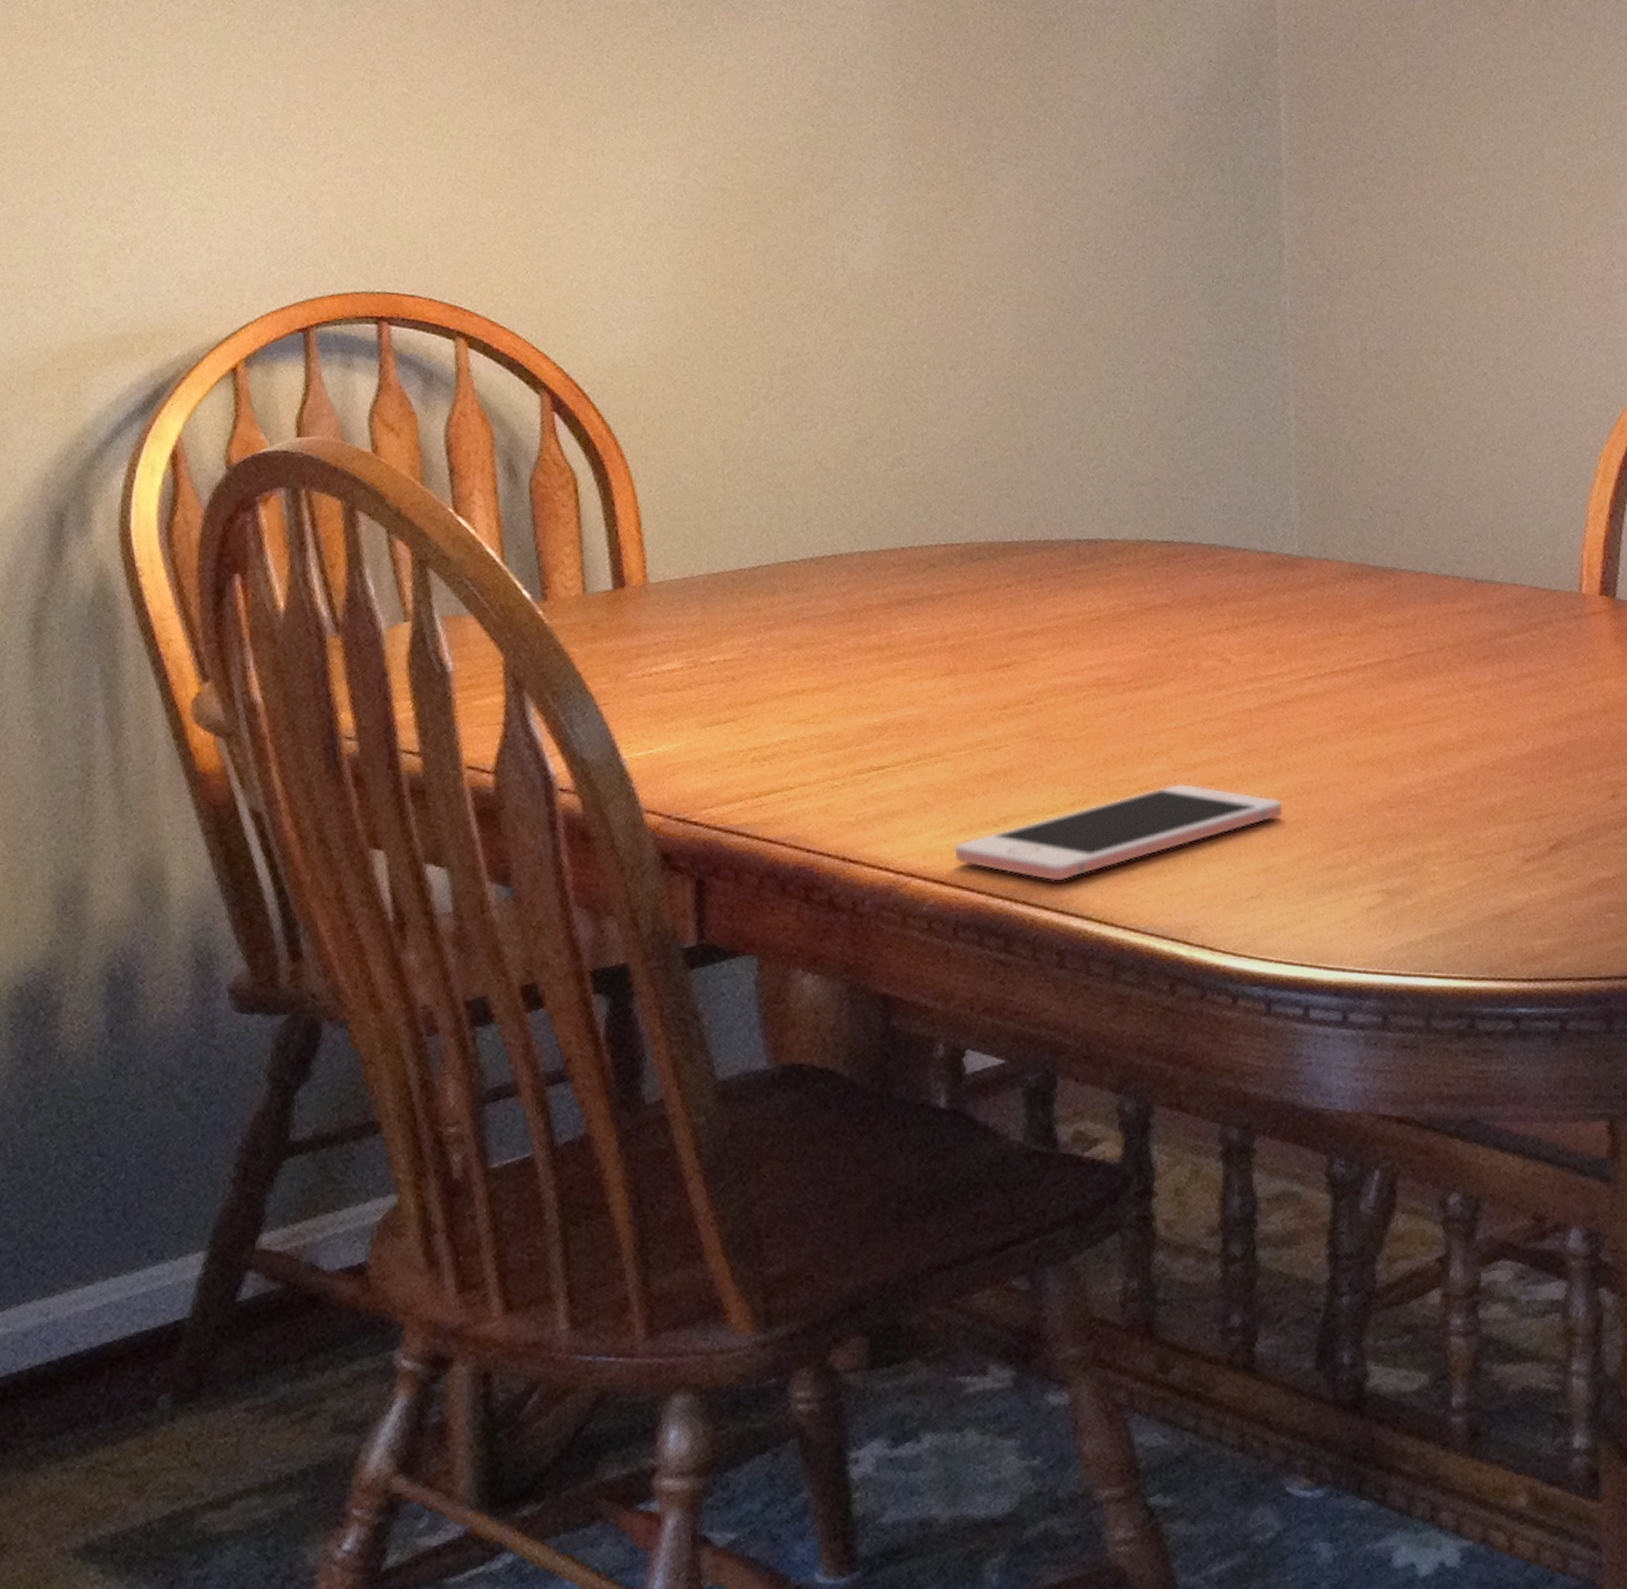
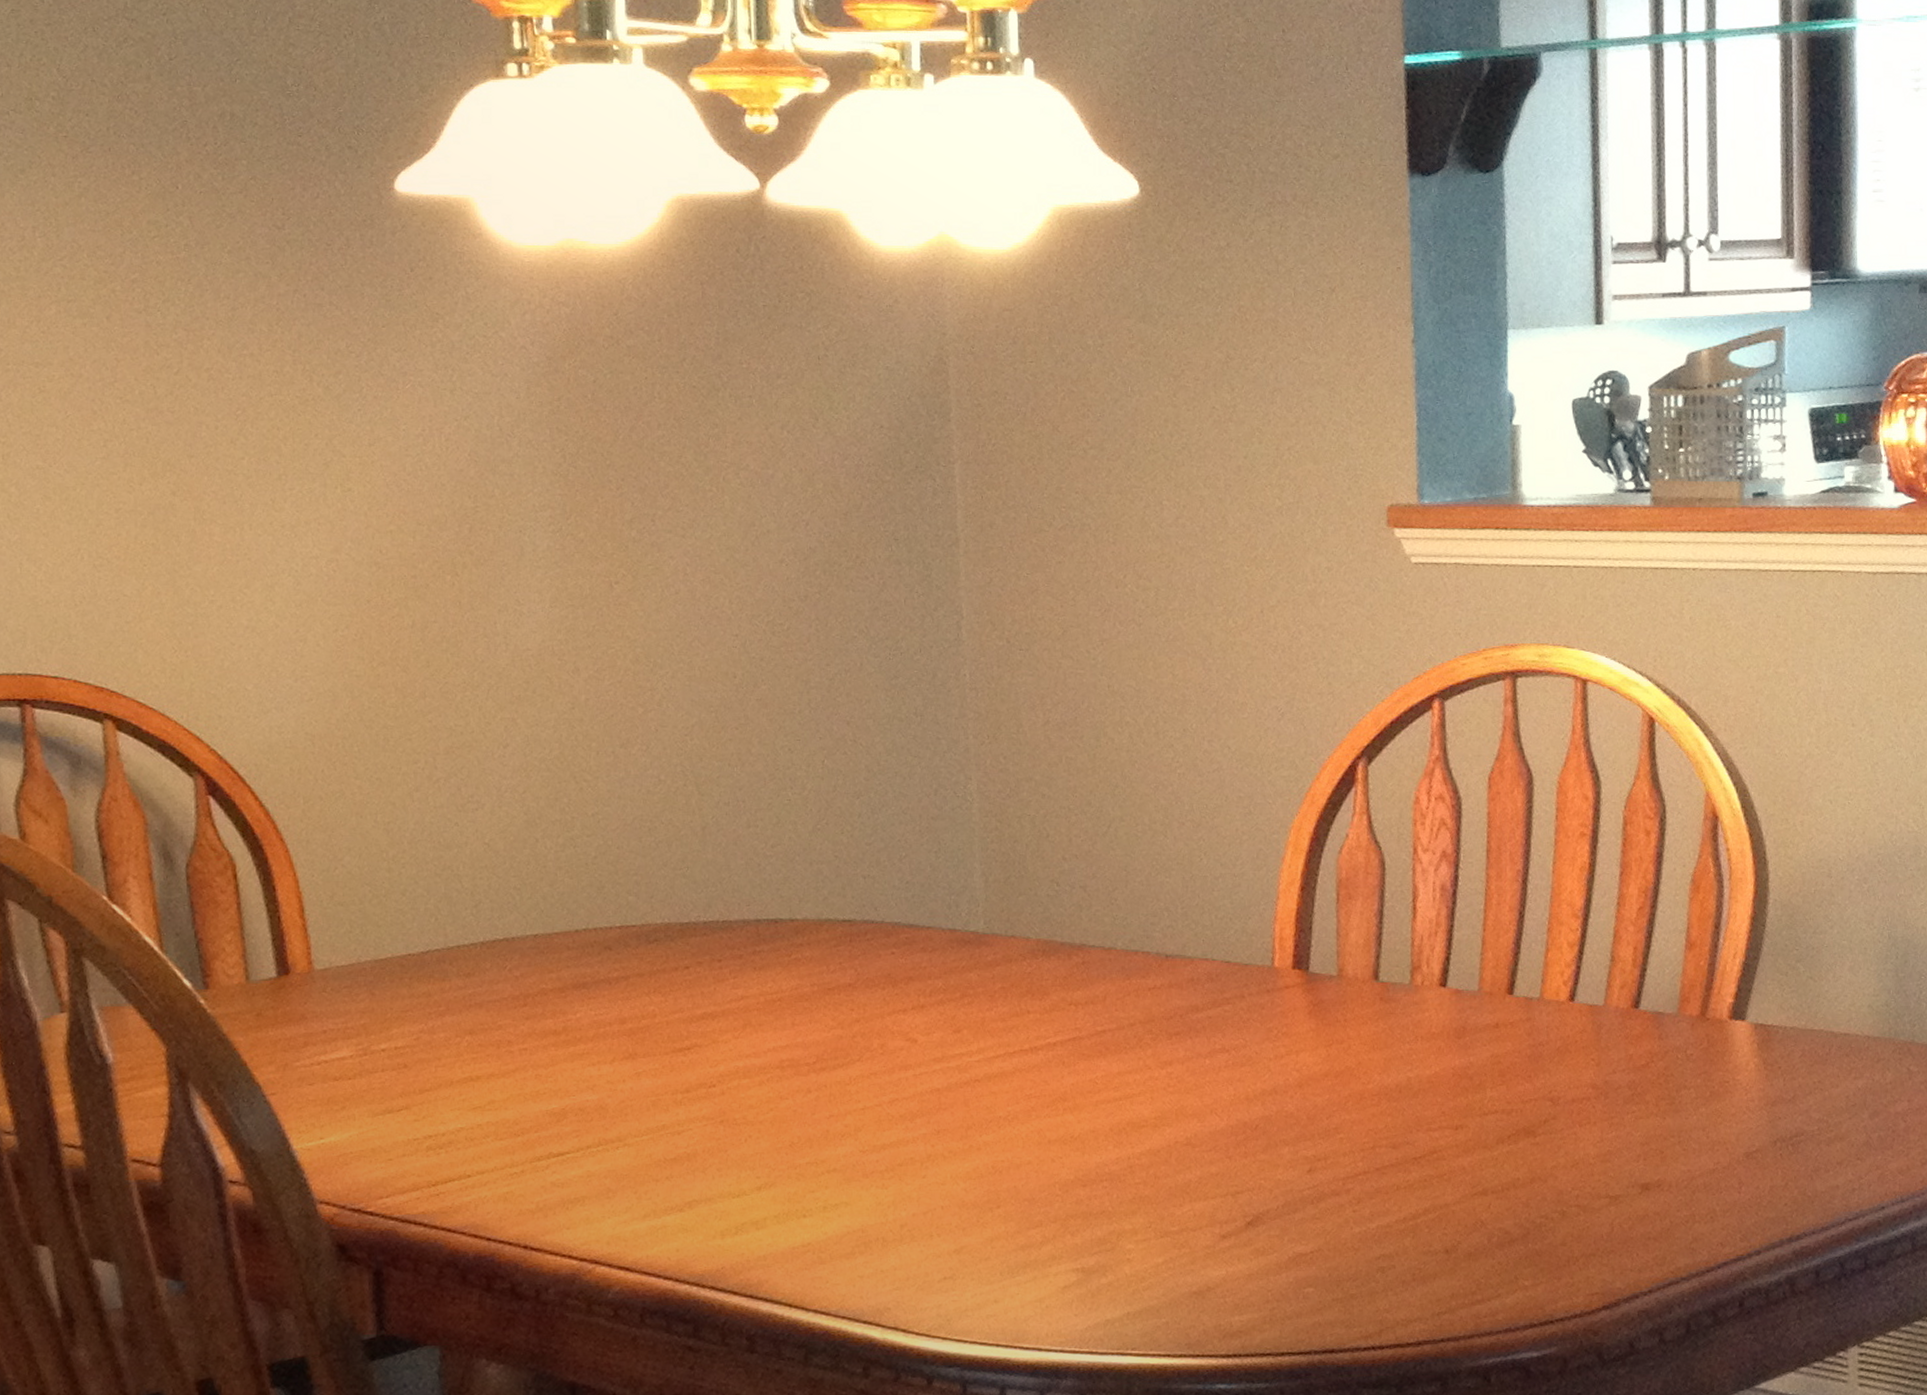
cell phone: present [954,784,1283,881] -> none [639,1166,975,1266]

